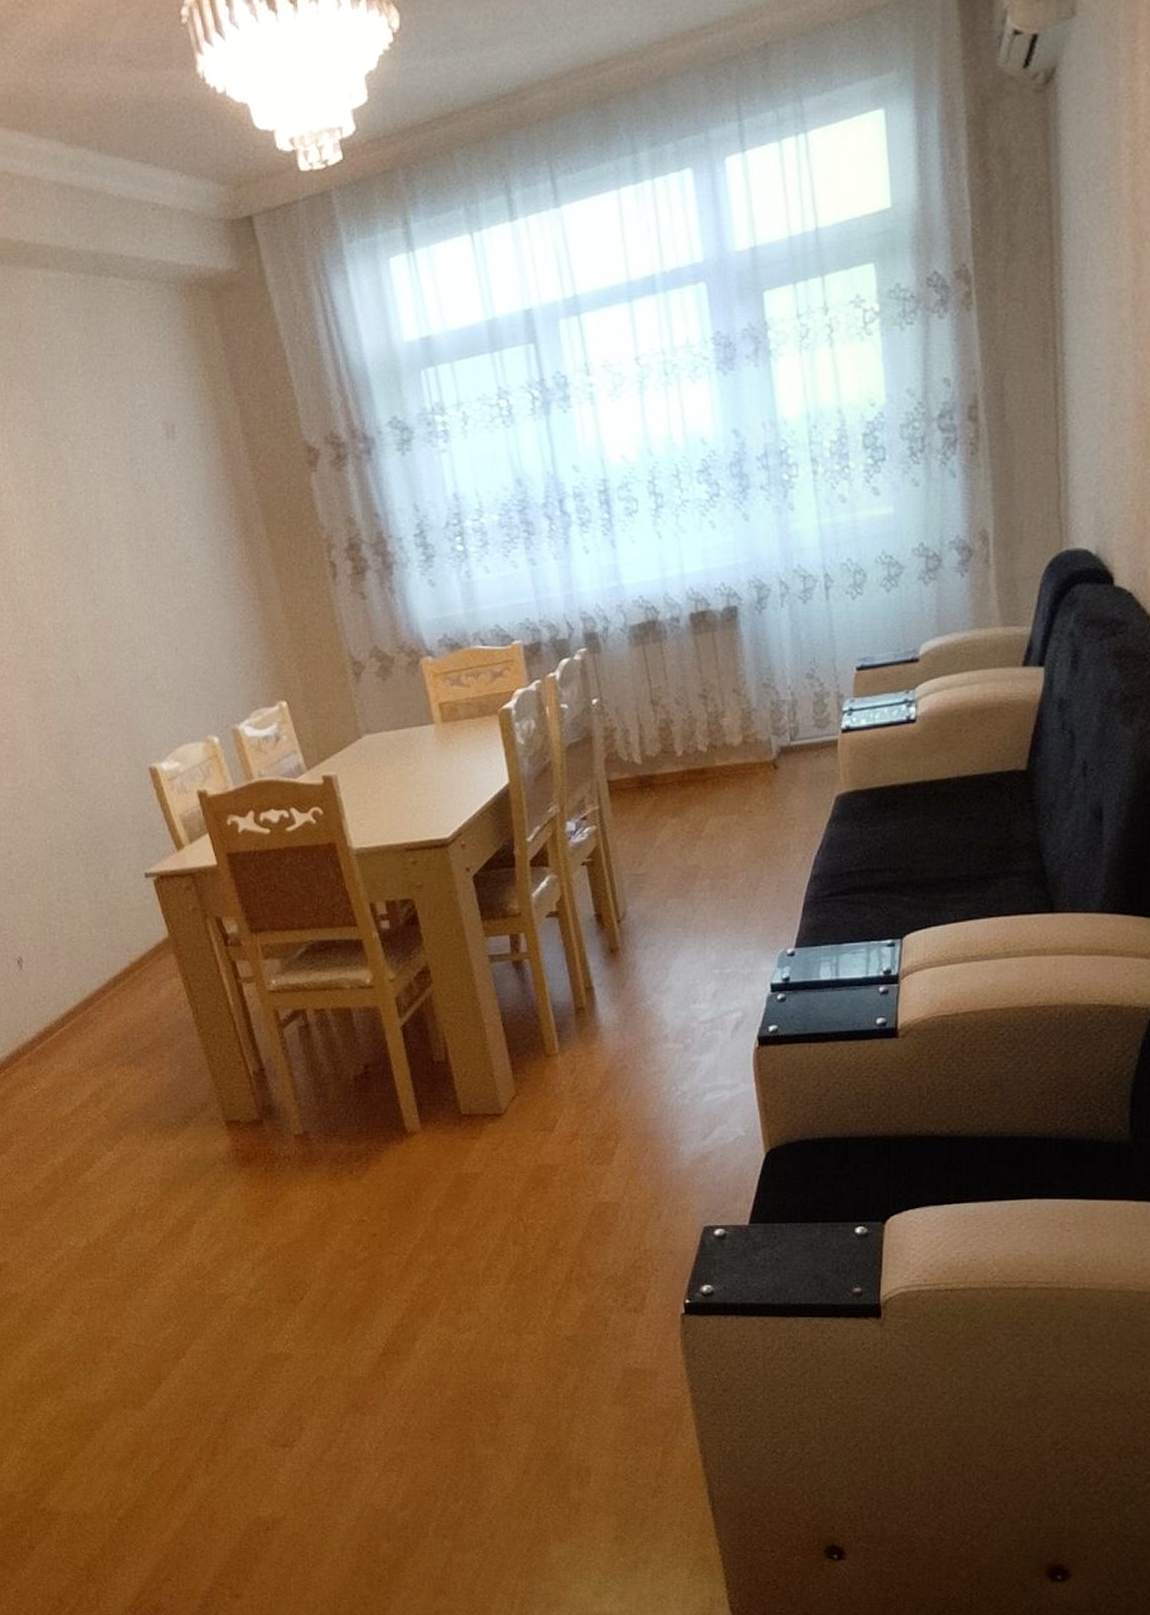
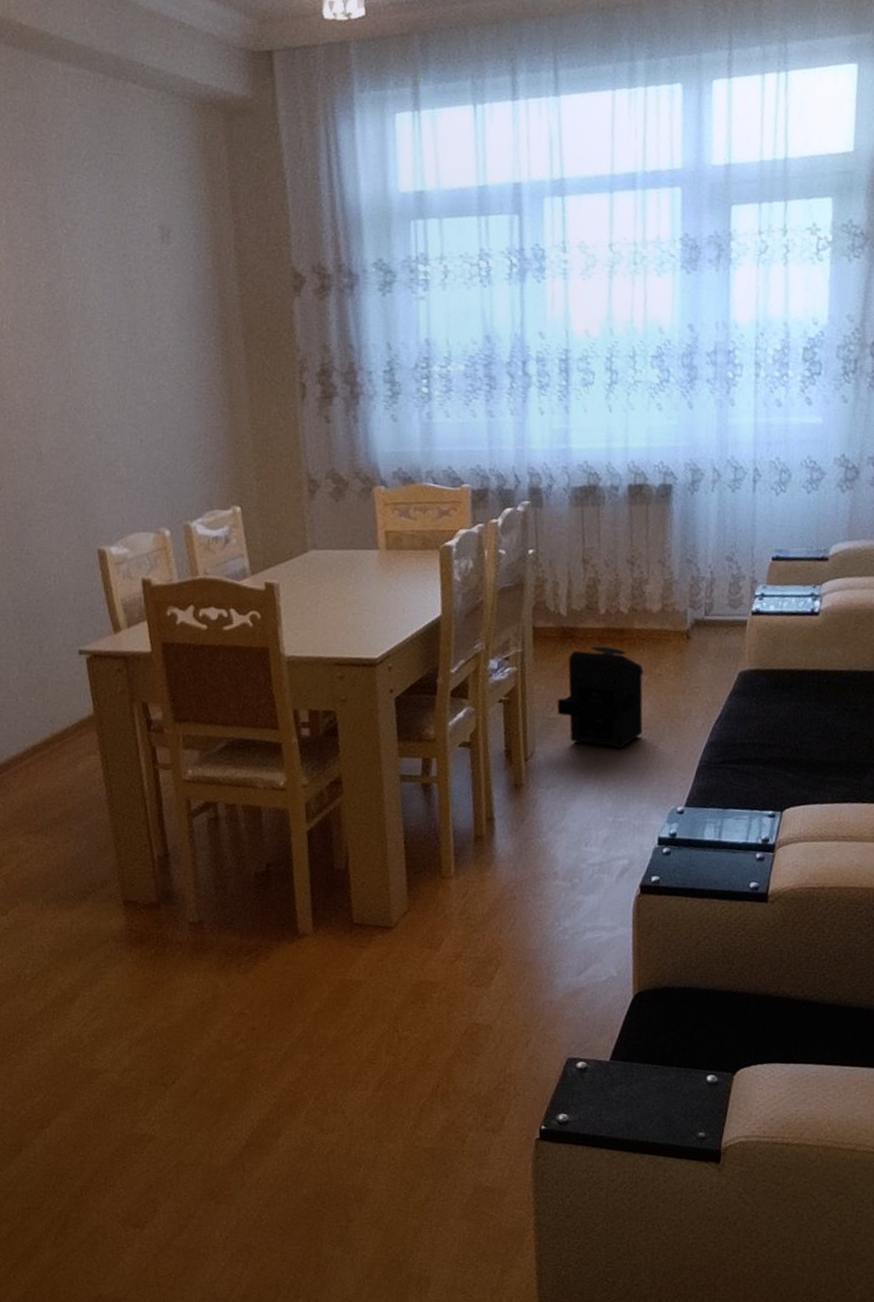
speaker: none [644,790,739,897] -> present [557,645,643,750]

